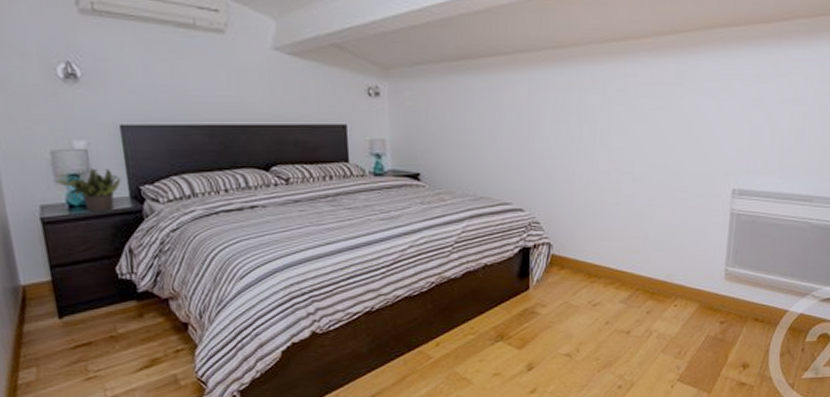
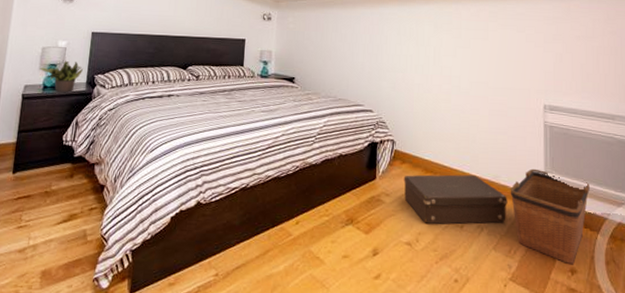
suitcase: none [562,276,681,332] -> present [403,174,507,224]
bicycle basket: none [684,264,774,360] -> present [510,168,590,265]

